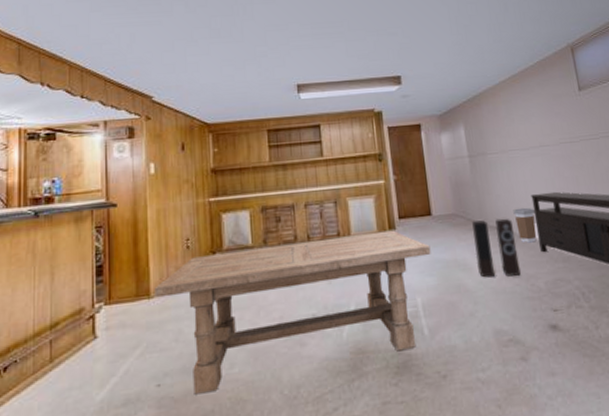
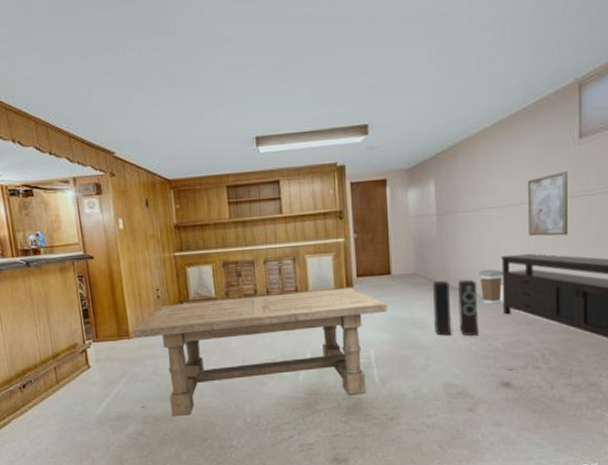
wall art: none [543,118,585,176] -> present [527,172,569,237]

